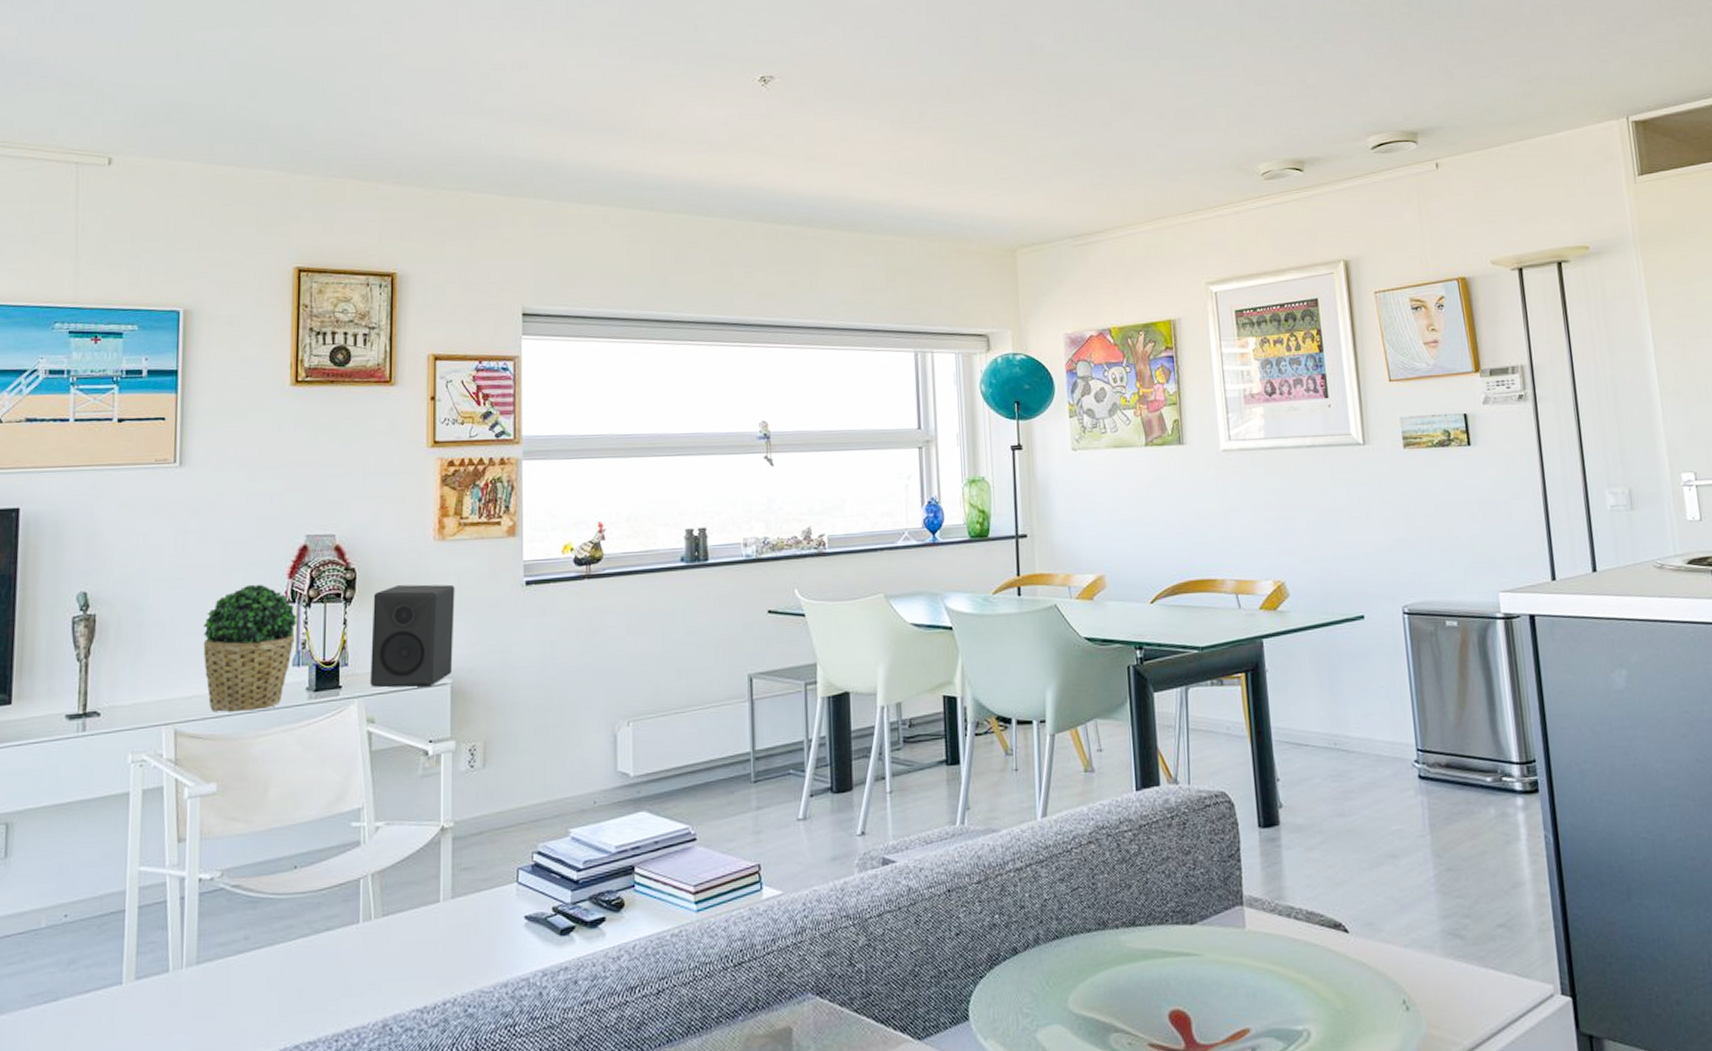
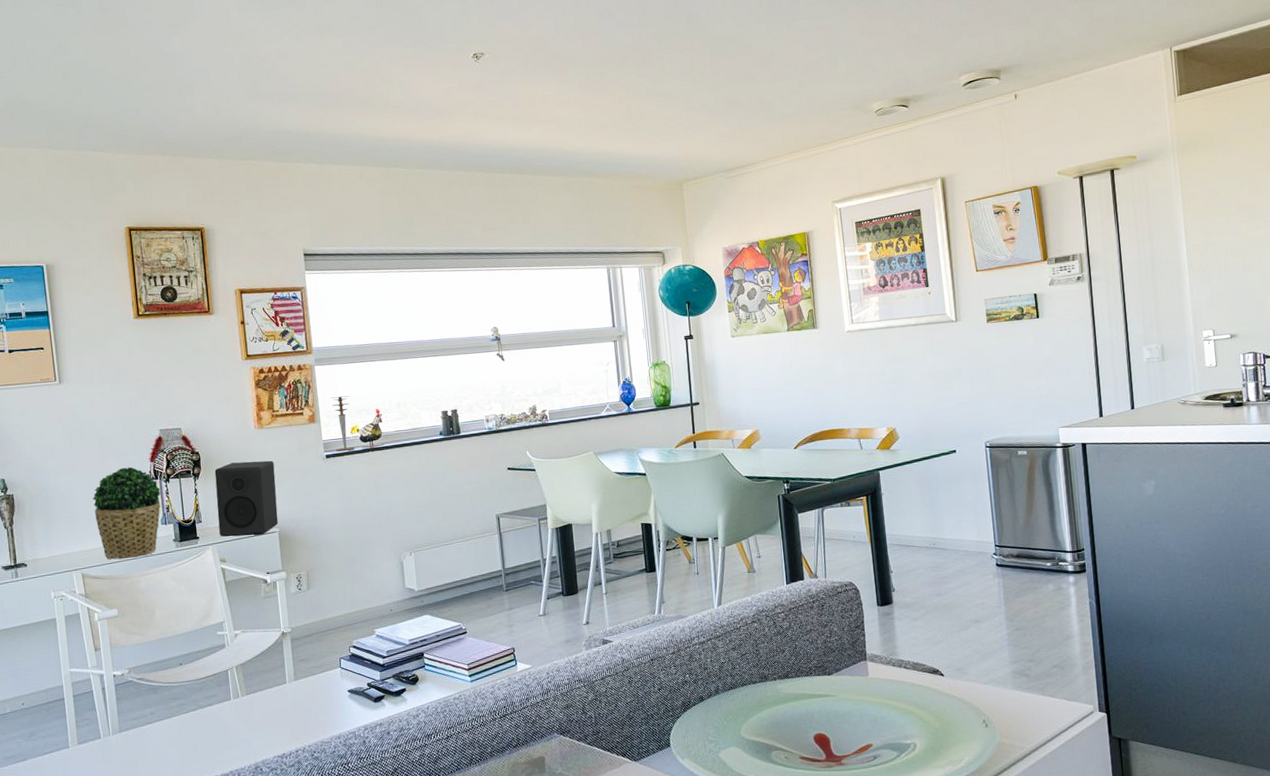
candlestick: none [540,502,566,578] -> present [331,396,355,452]

